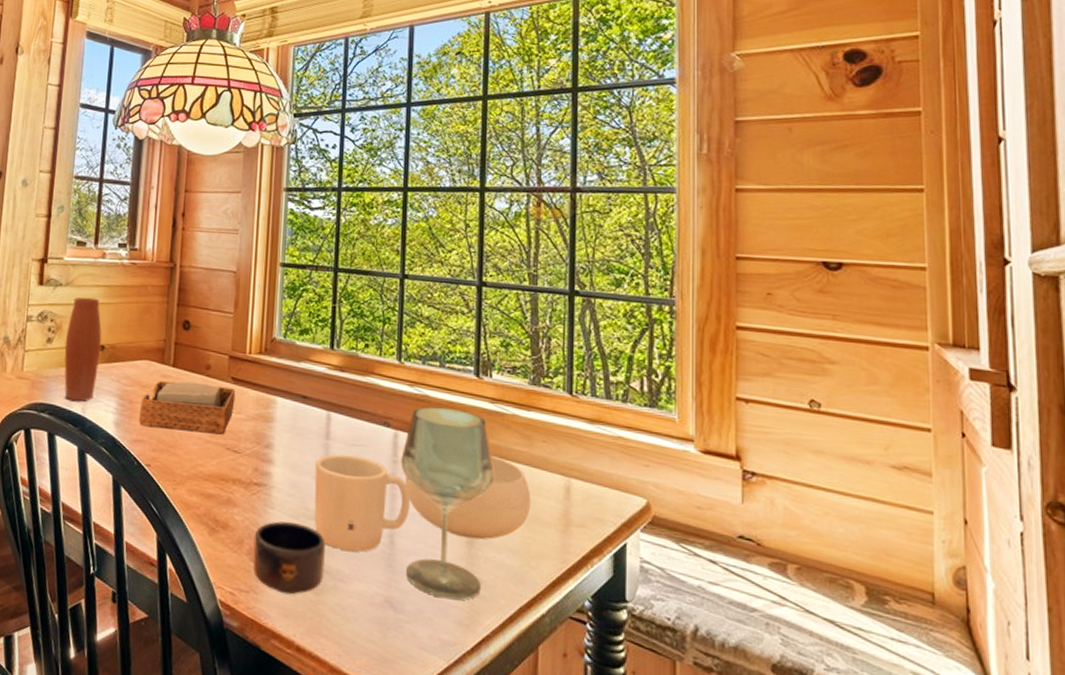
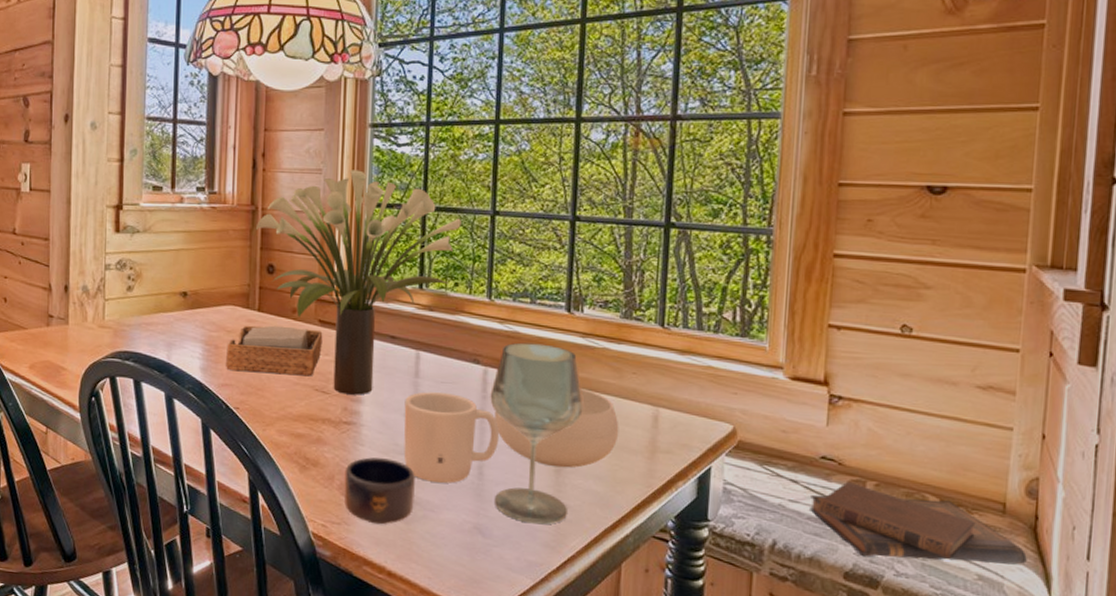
vase: present [64,297,102,401] -> none [146,243,184,348]
flower arrangement: none [173,231,372,456] -> present [255,170,461,395]
diary: none [731,563,963,662] -> present [810,481,1027,564]

